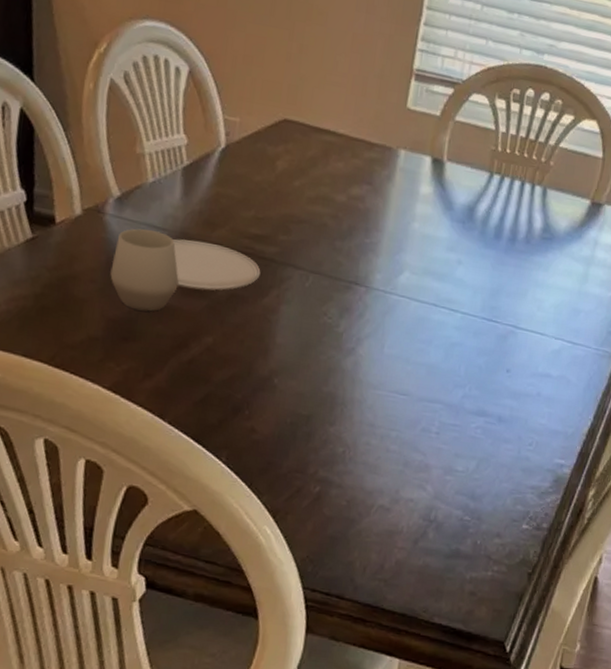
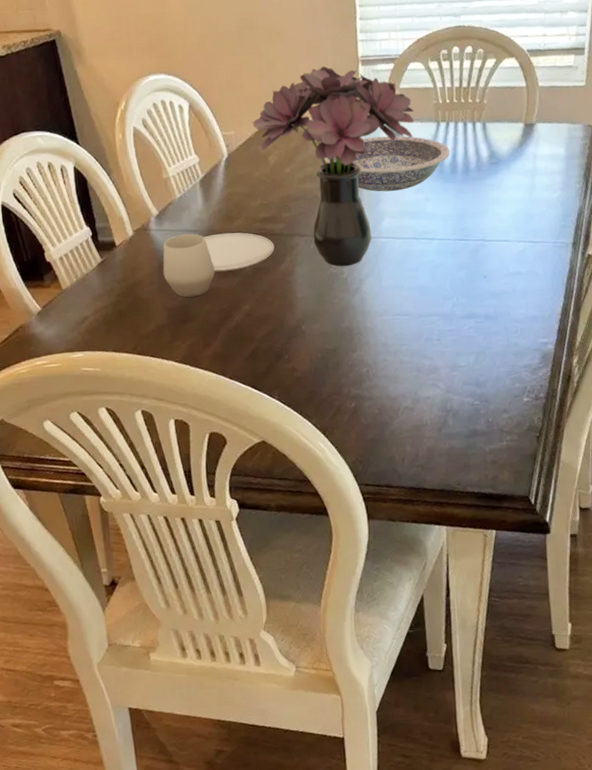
flower arrangement: none [264,68,466,319] -> present [252,66,414,266]
bowl: none [344,169,498,244] -> present [323,135,450,192]

